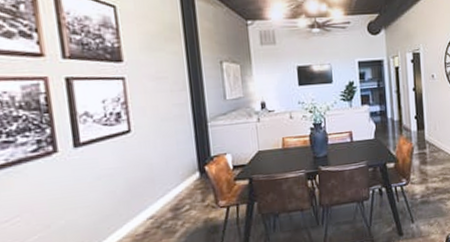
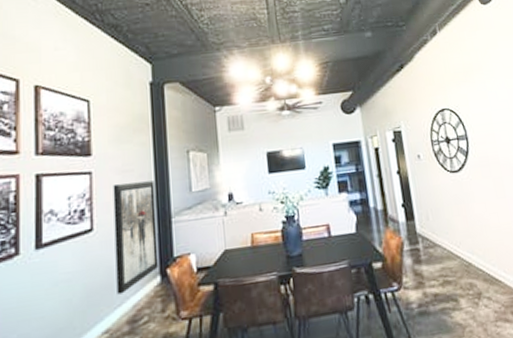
wall art: none [147,88,197,187] -> present [113,181,159,295]

